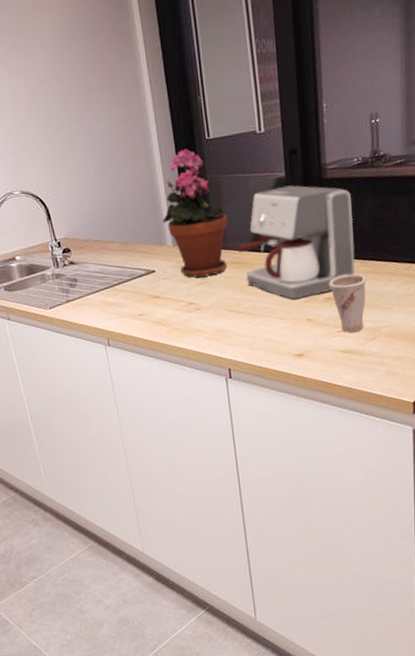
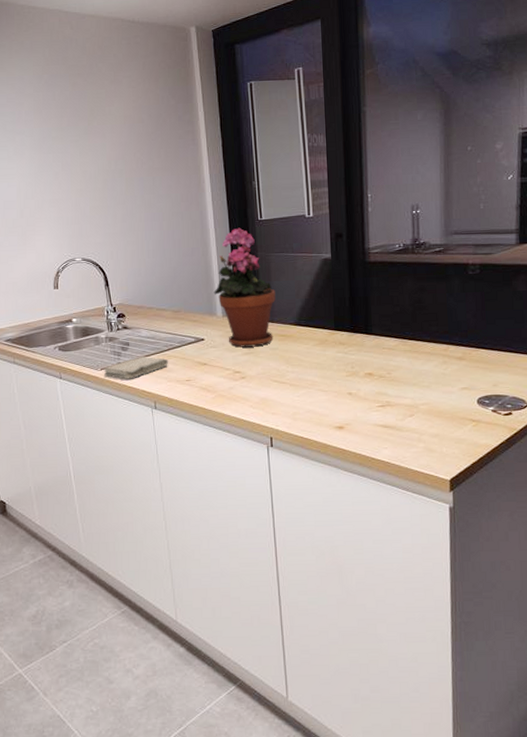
washcloth: none [52,292,120,318] -> present [103,357,169,380]
coffee maker: present [237,185,355,300] -> none [283,266,395,374]
cup: present [329,273,366,332] -> none [370,351,406,408]

